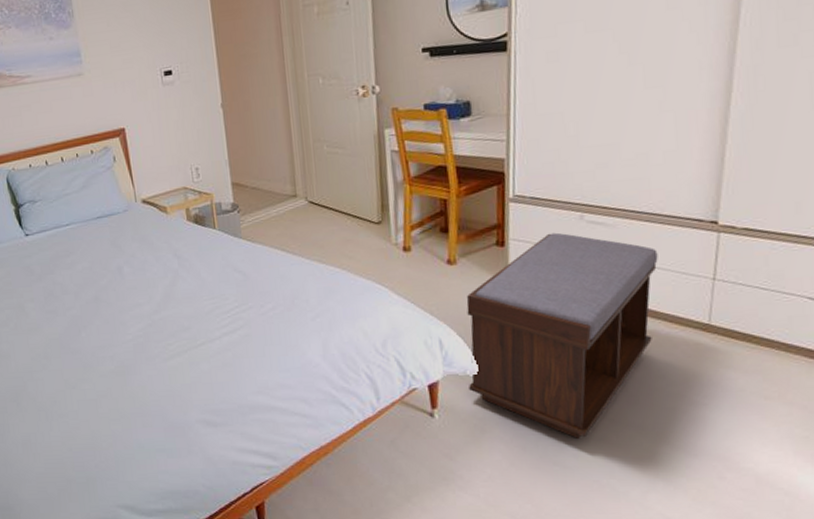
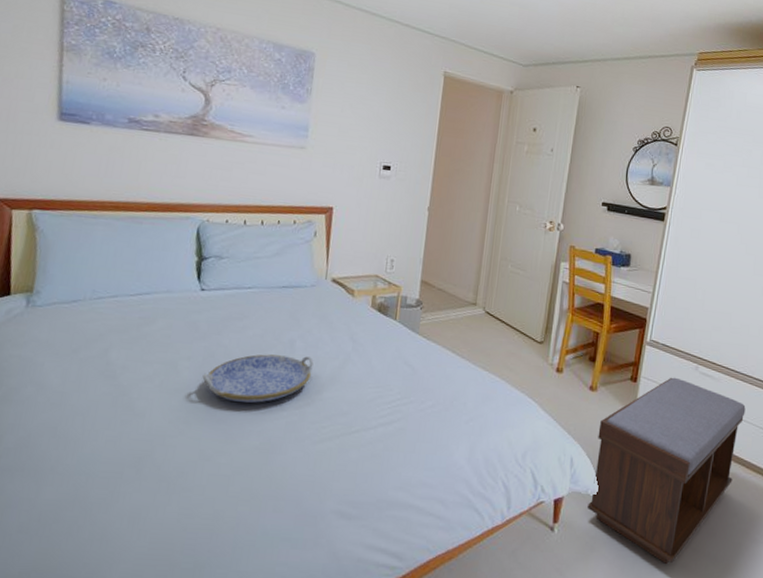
serving tray: none [48,280,146,333] -> present [202,354,314,403]

